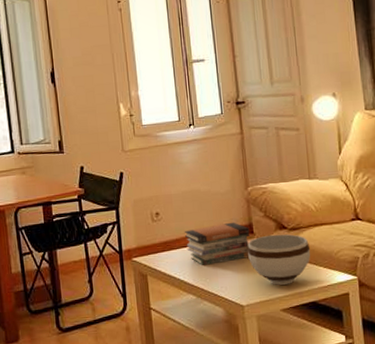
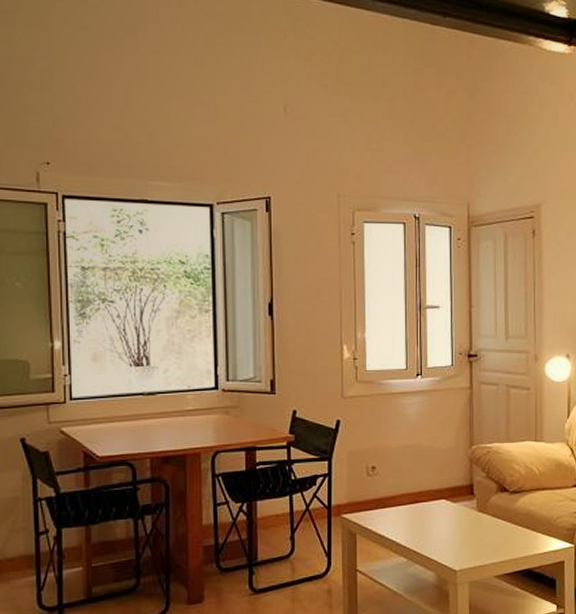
book stack: present [184,222,250,266] -> none [400,481,470,527]
bowl: present [247,234,311,285] -> none [466,497,530,550]

